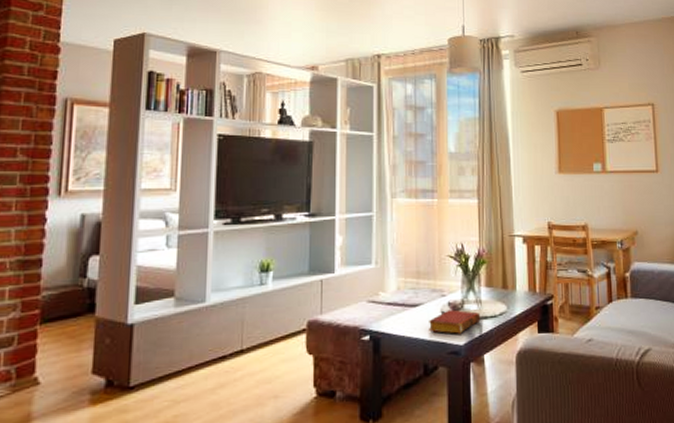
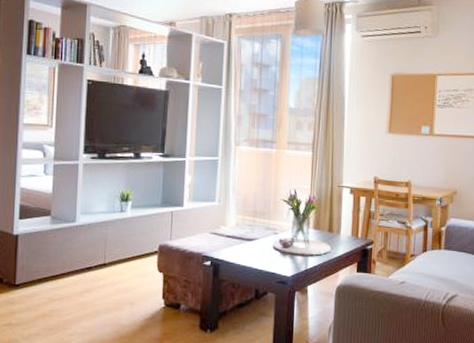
book: present [429,309,481,334] -> none [262,246,307,267]

